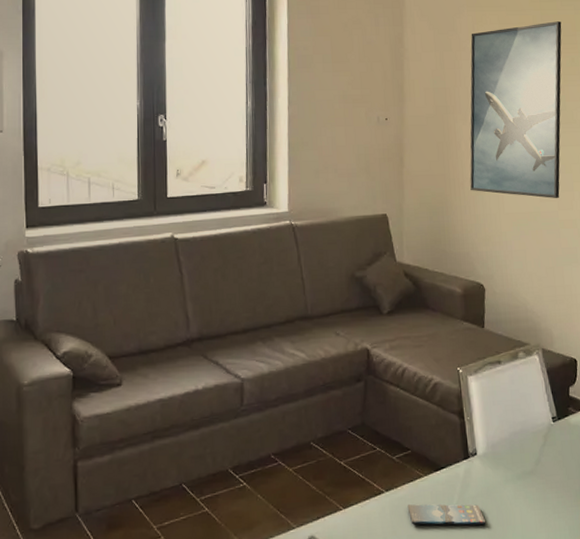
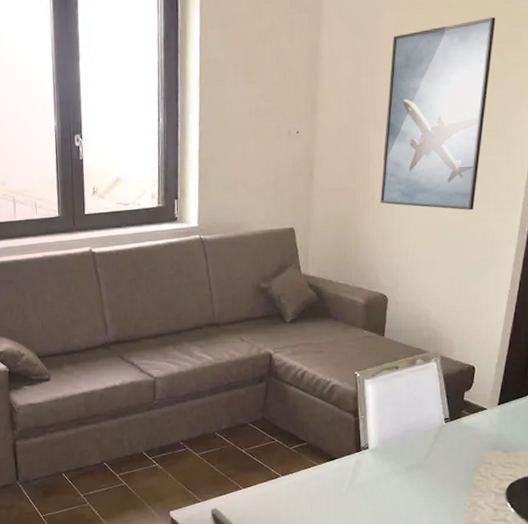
smartphone: present [407,504,486,526] -> none [301,487,373,508]

